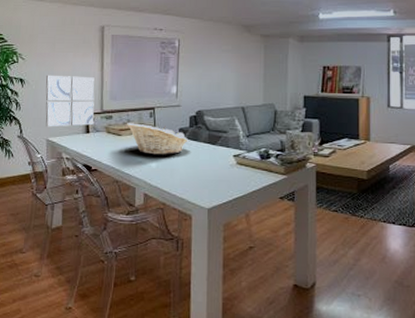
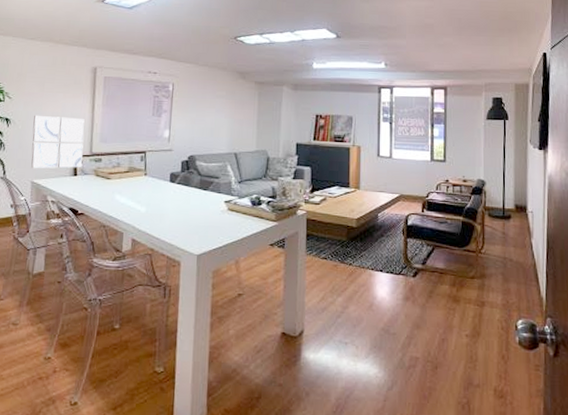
fruit basket: present [127,123,188,155] -> none [117,166,179,200]

